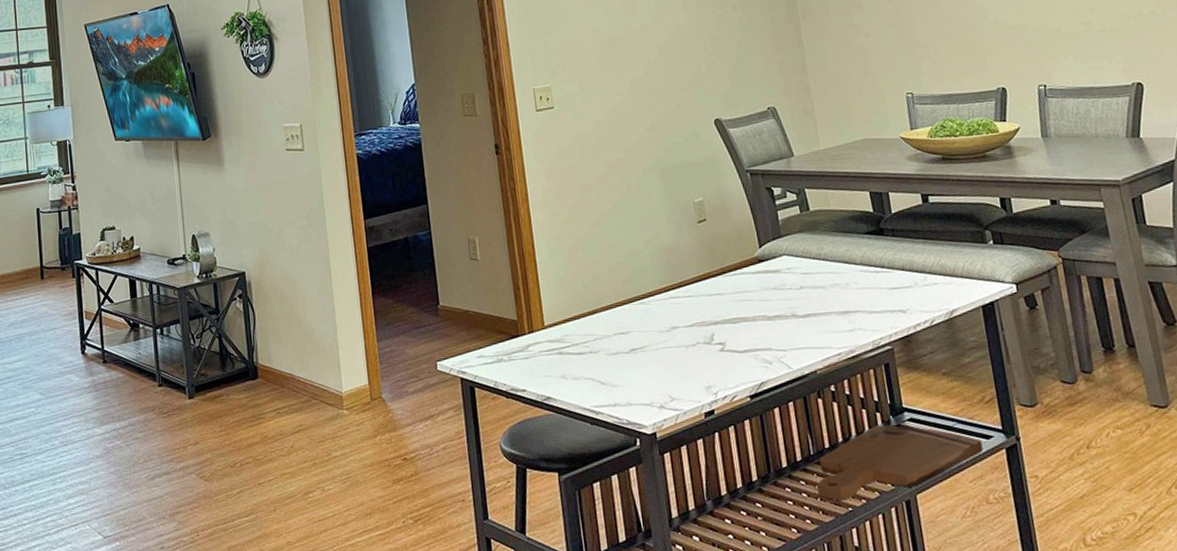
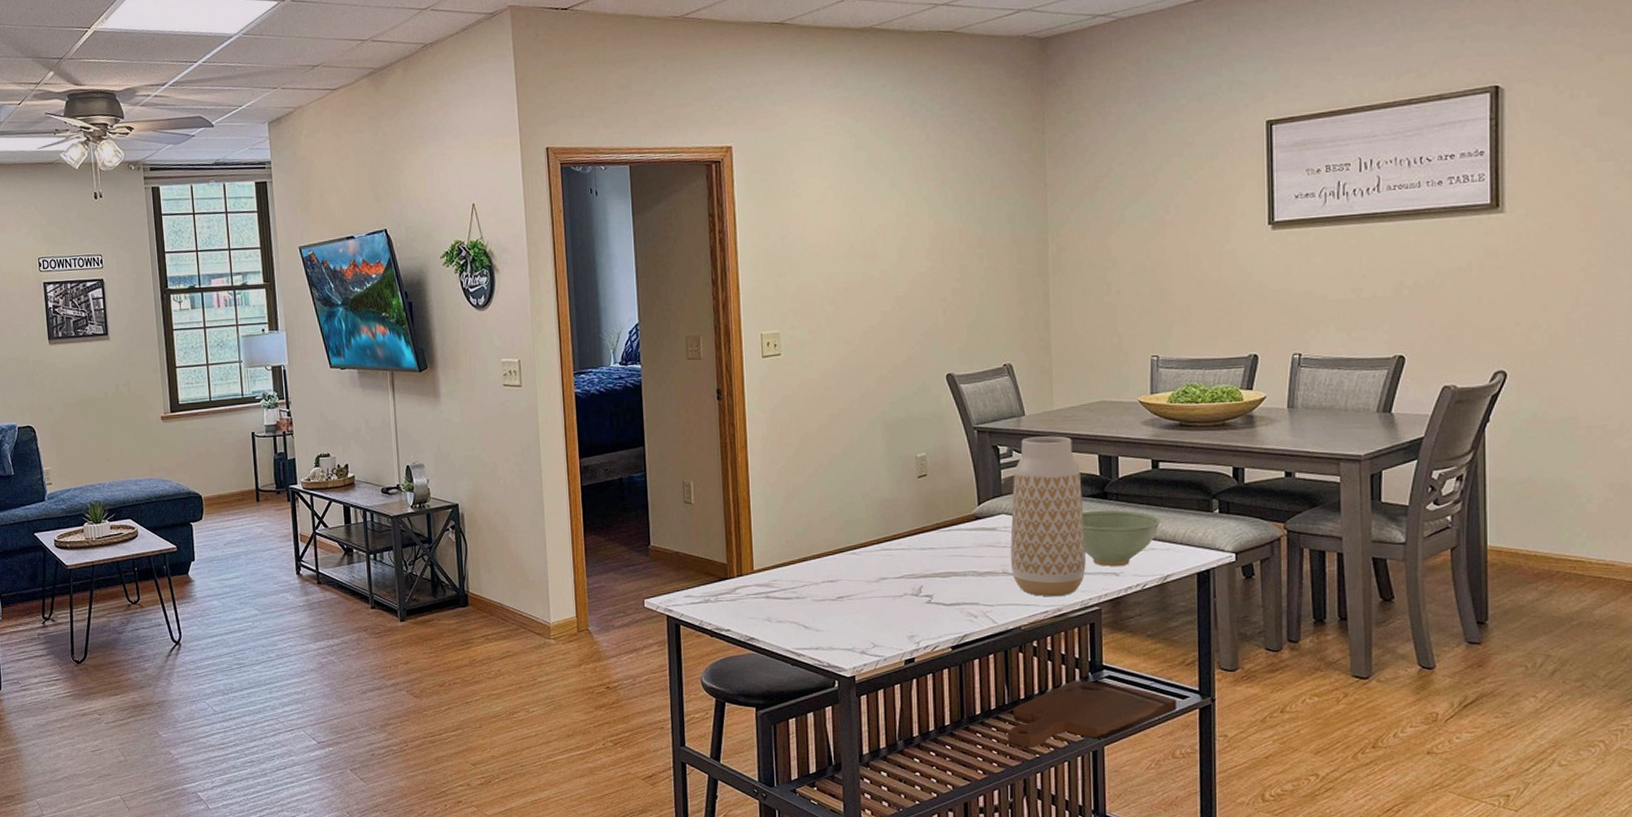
vase: none [790,174,873,338] -> present [1010,436,1086,597]
bowl: none [861,246,939,304] -> present [1081,510,1161,566]

